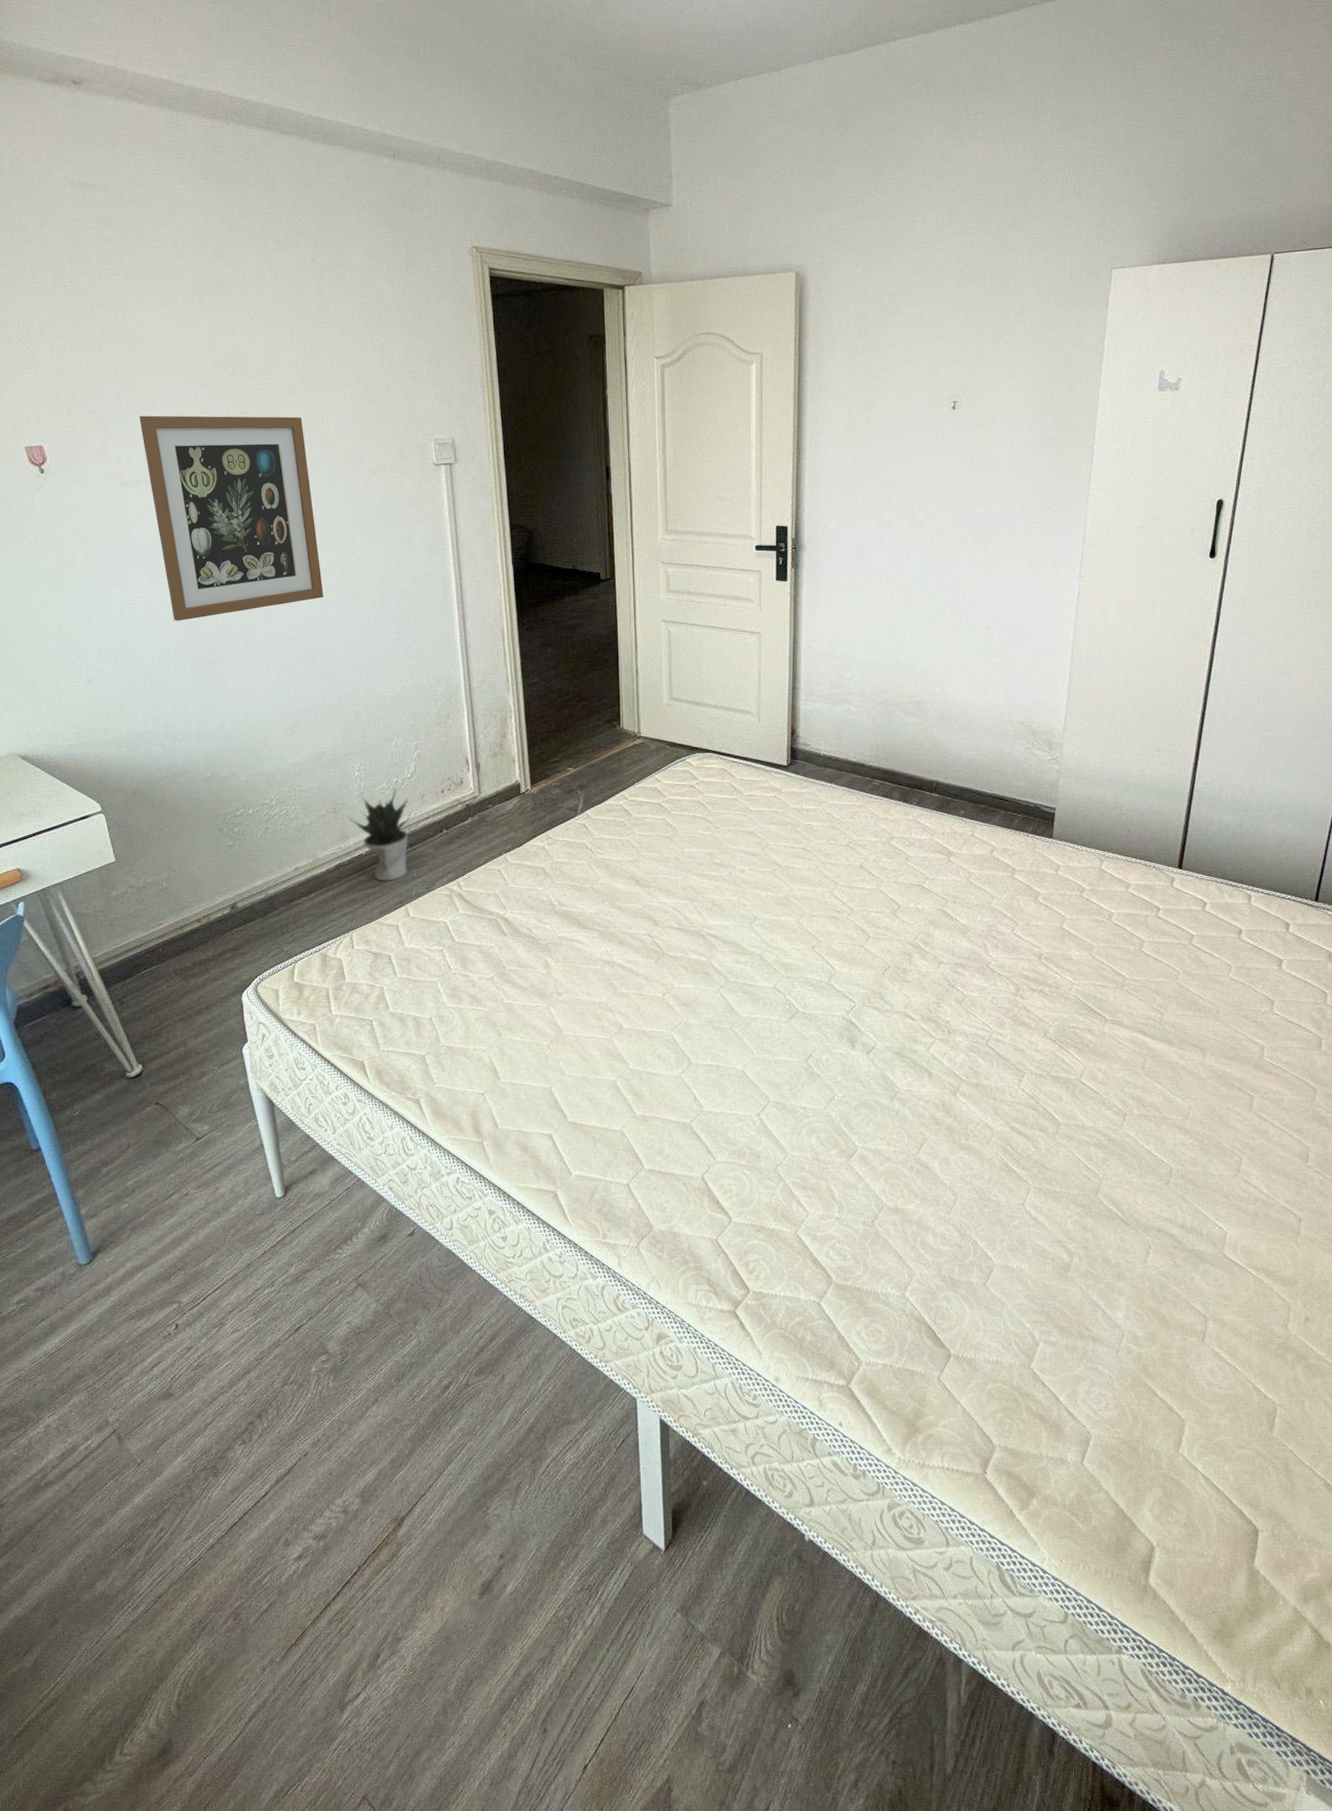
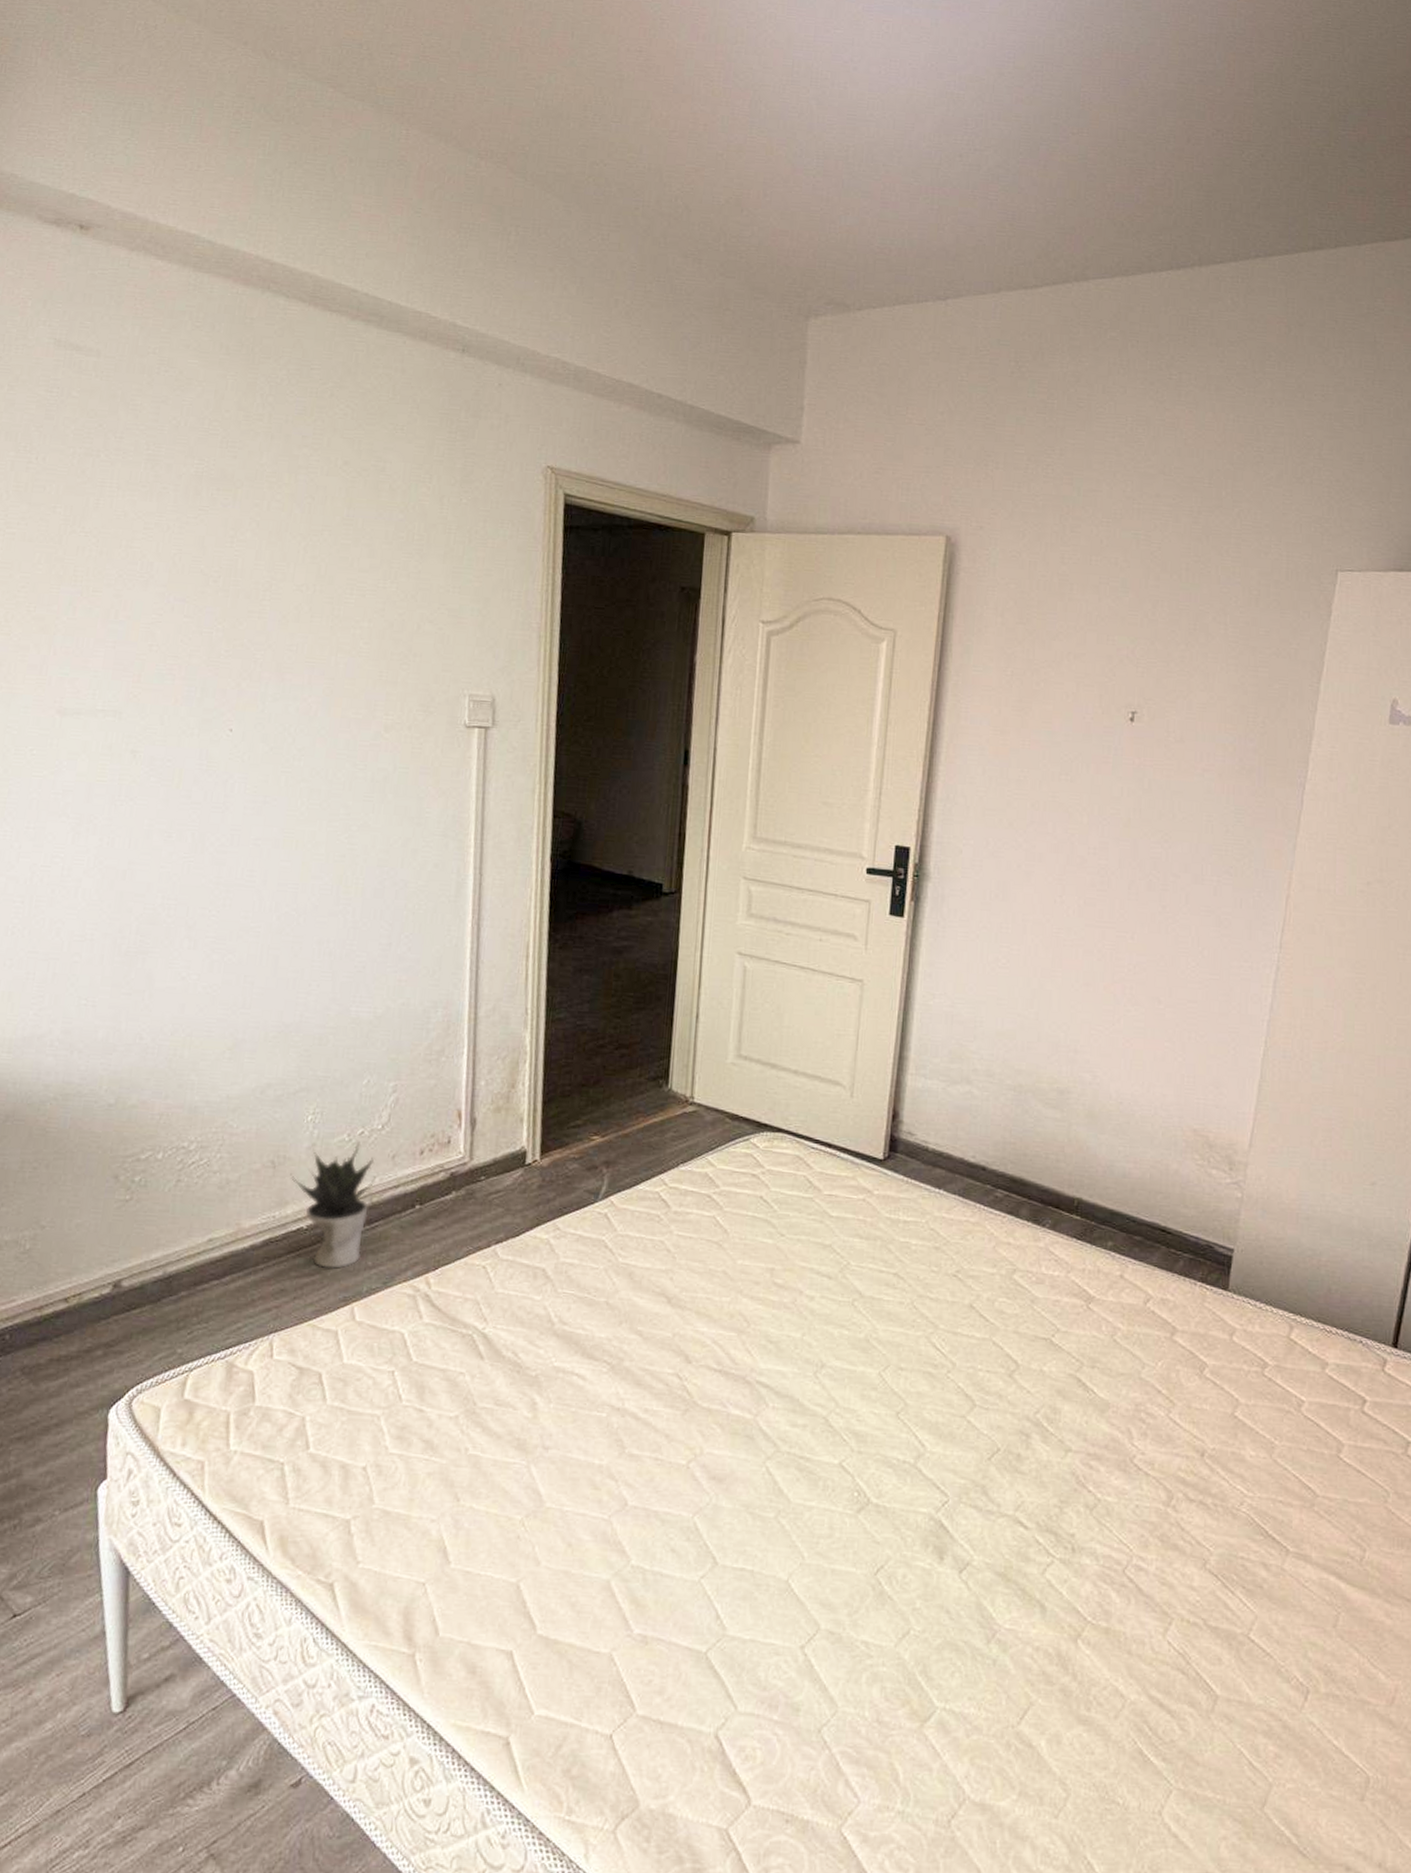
wall art: present [139,415,324,621] -> none [94,629,304,894]

